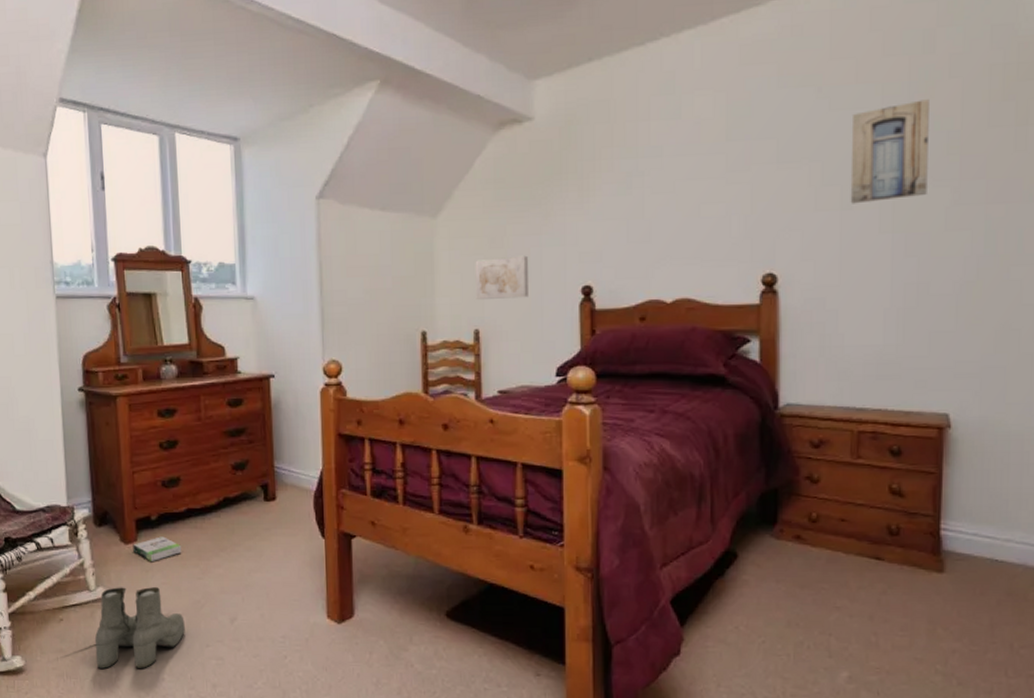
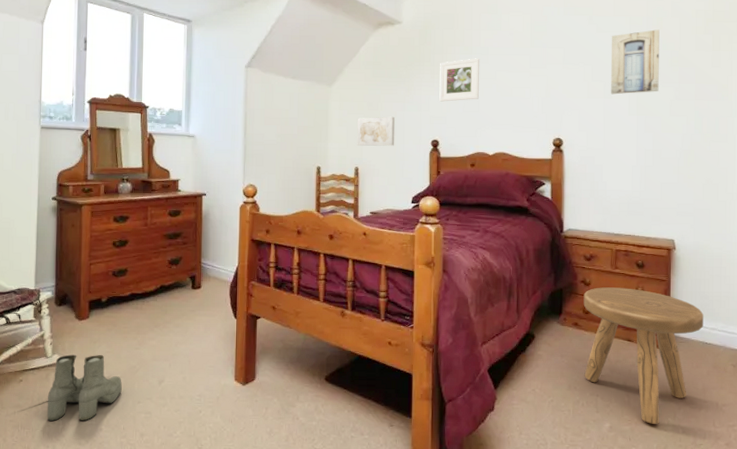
box: present [133,536,182,563] -> none [85,315,124,335]
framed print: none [591,163,651,230] -> present [439,58,480,102]
stool: none [809,485,993,673] -> present [583,287,704,424]

